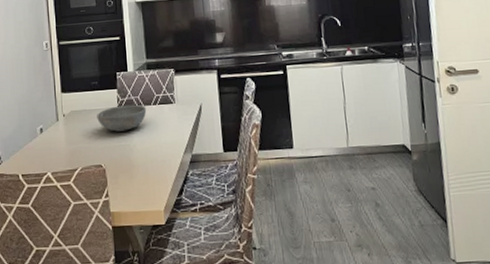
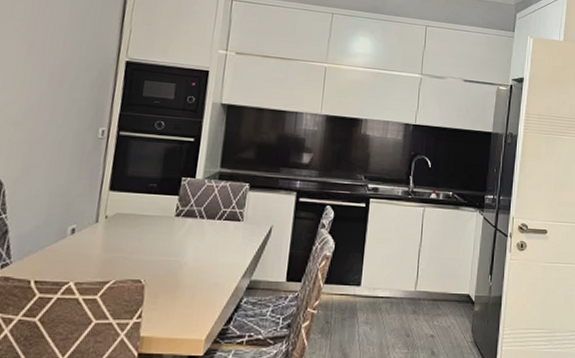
bowl: present [97,104,147,132] -> none [147,215,209,245]

